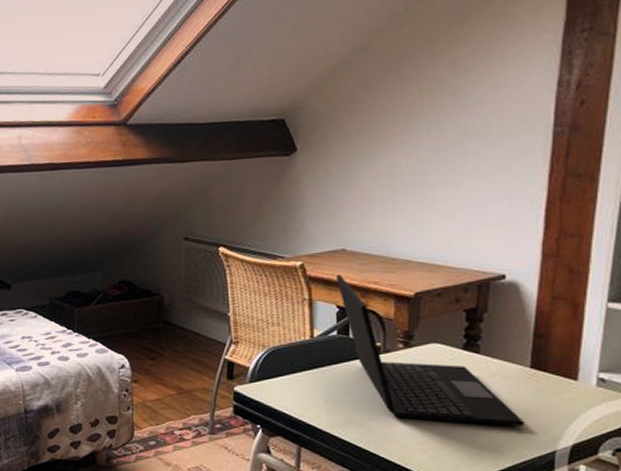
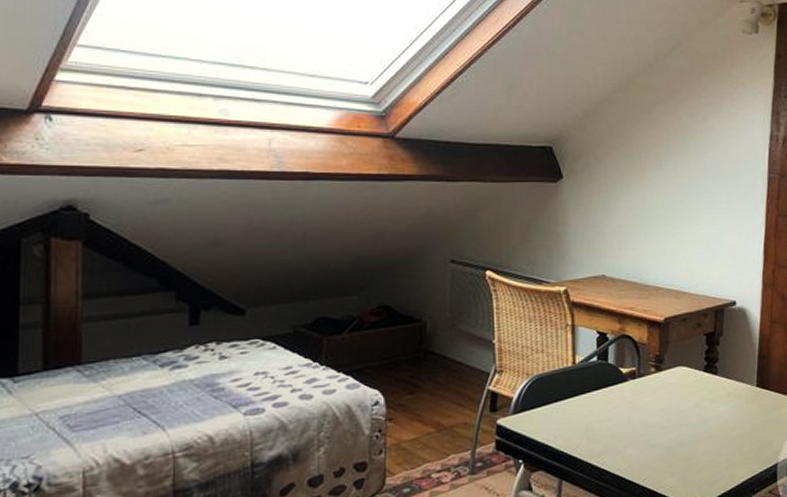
laptop: present [336,275,525,426] -> none [597,300,754,443]

